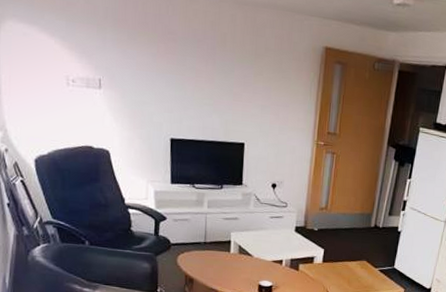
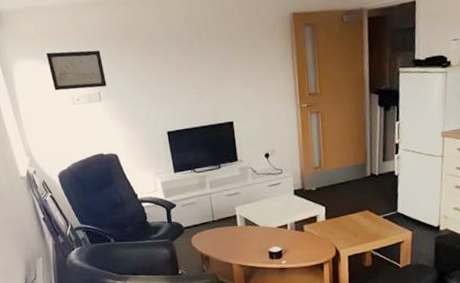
wall art: none [44,20,111,75] -> present [46,50,107,91]

